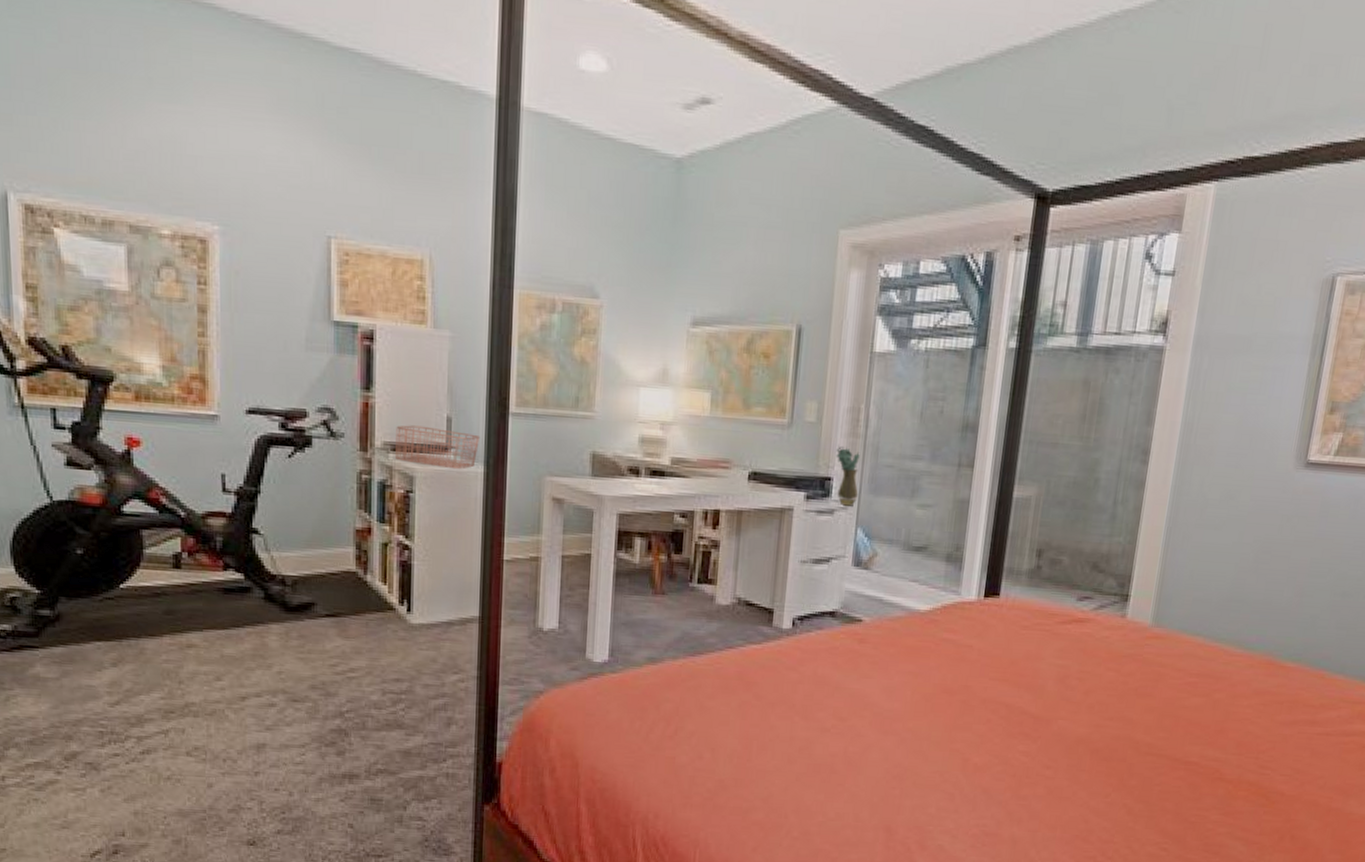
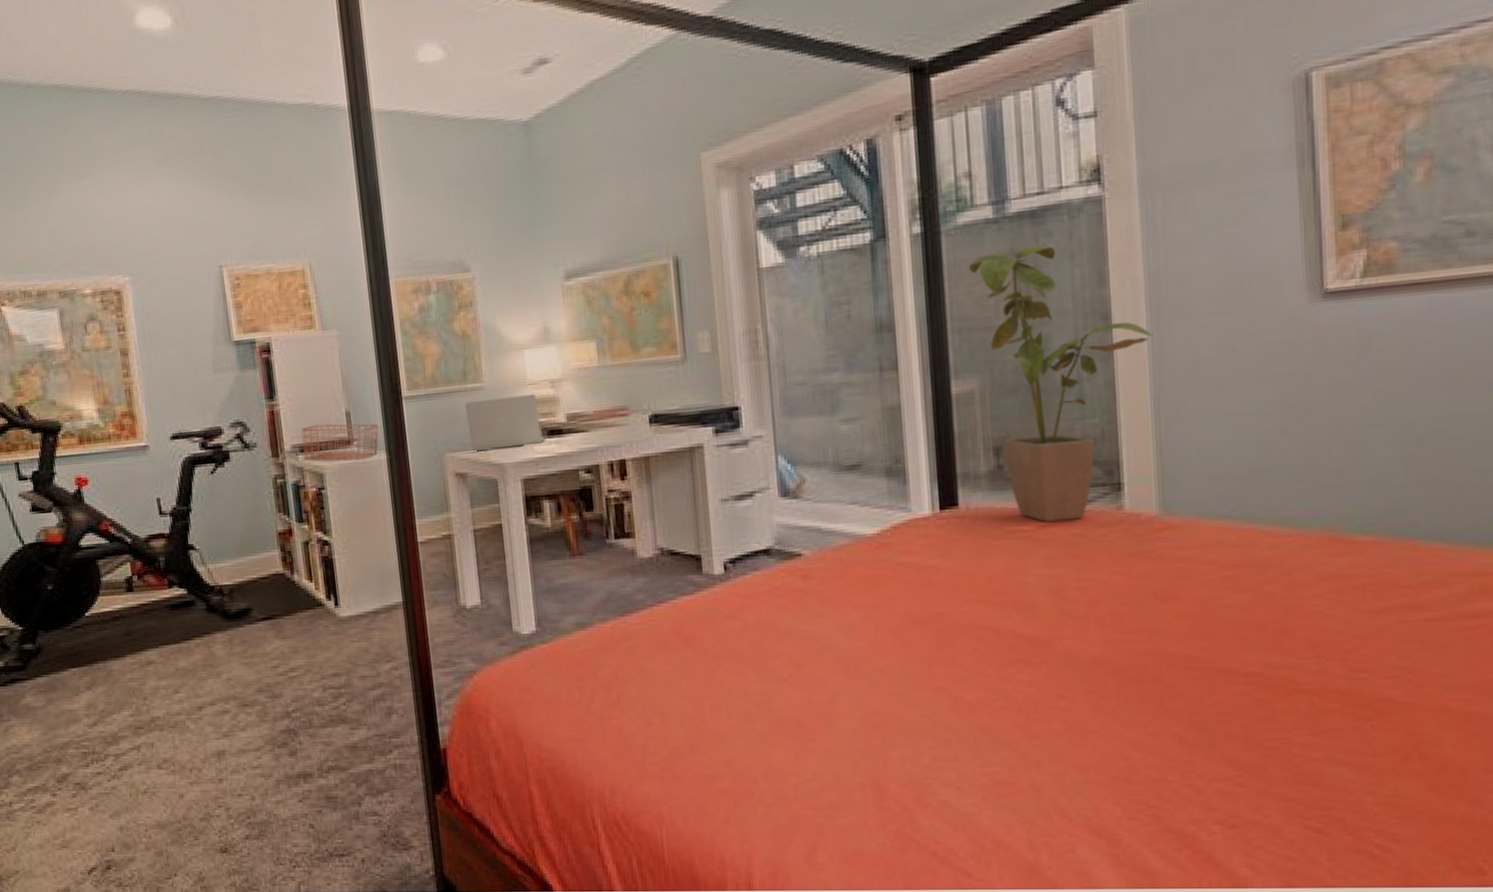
laptop: none [572,429,646,483] -> present [465,394,544,452]
vase: present [836,445,860,506] -> none [739,371,772,434]
house plant: none [1044,379,1178,621] -> present [968,245,1154,523]

